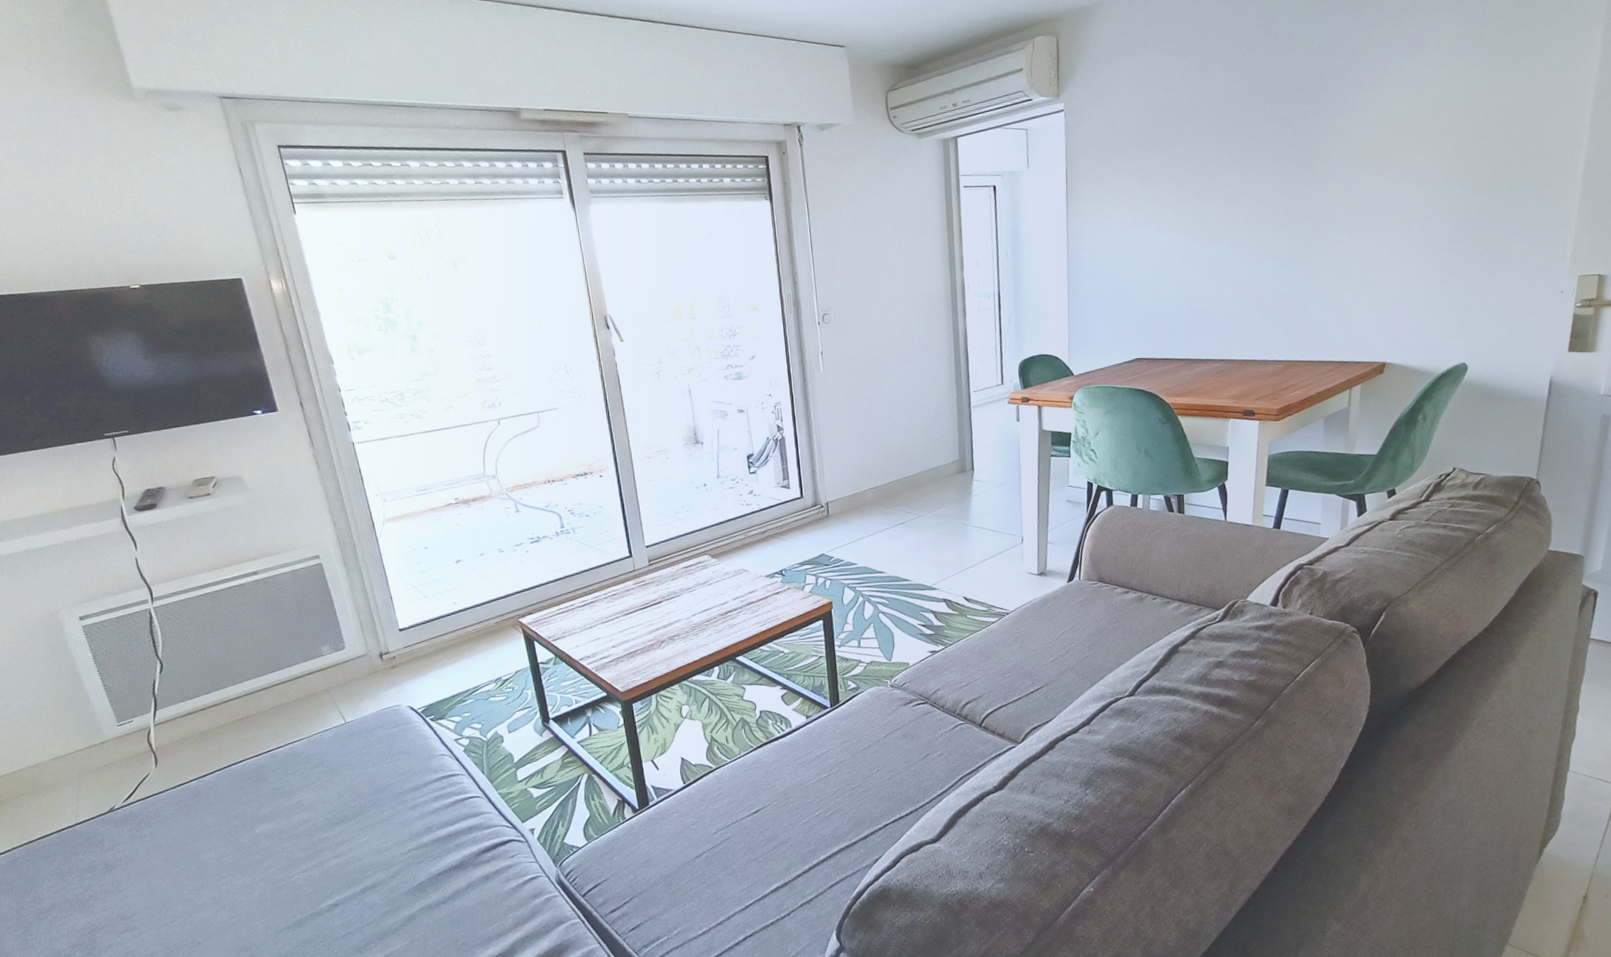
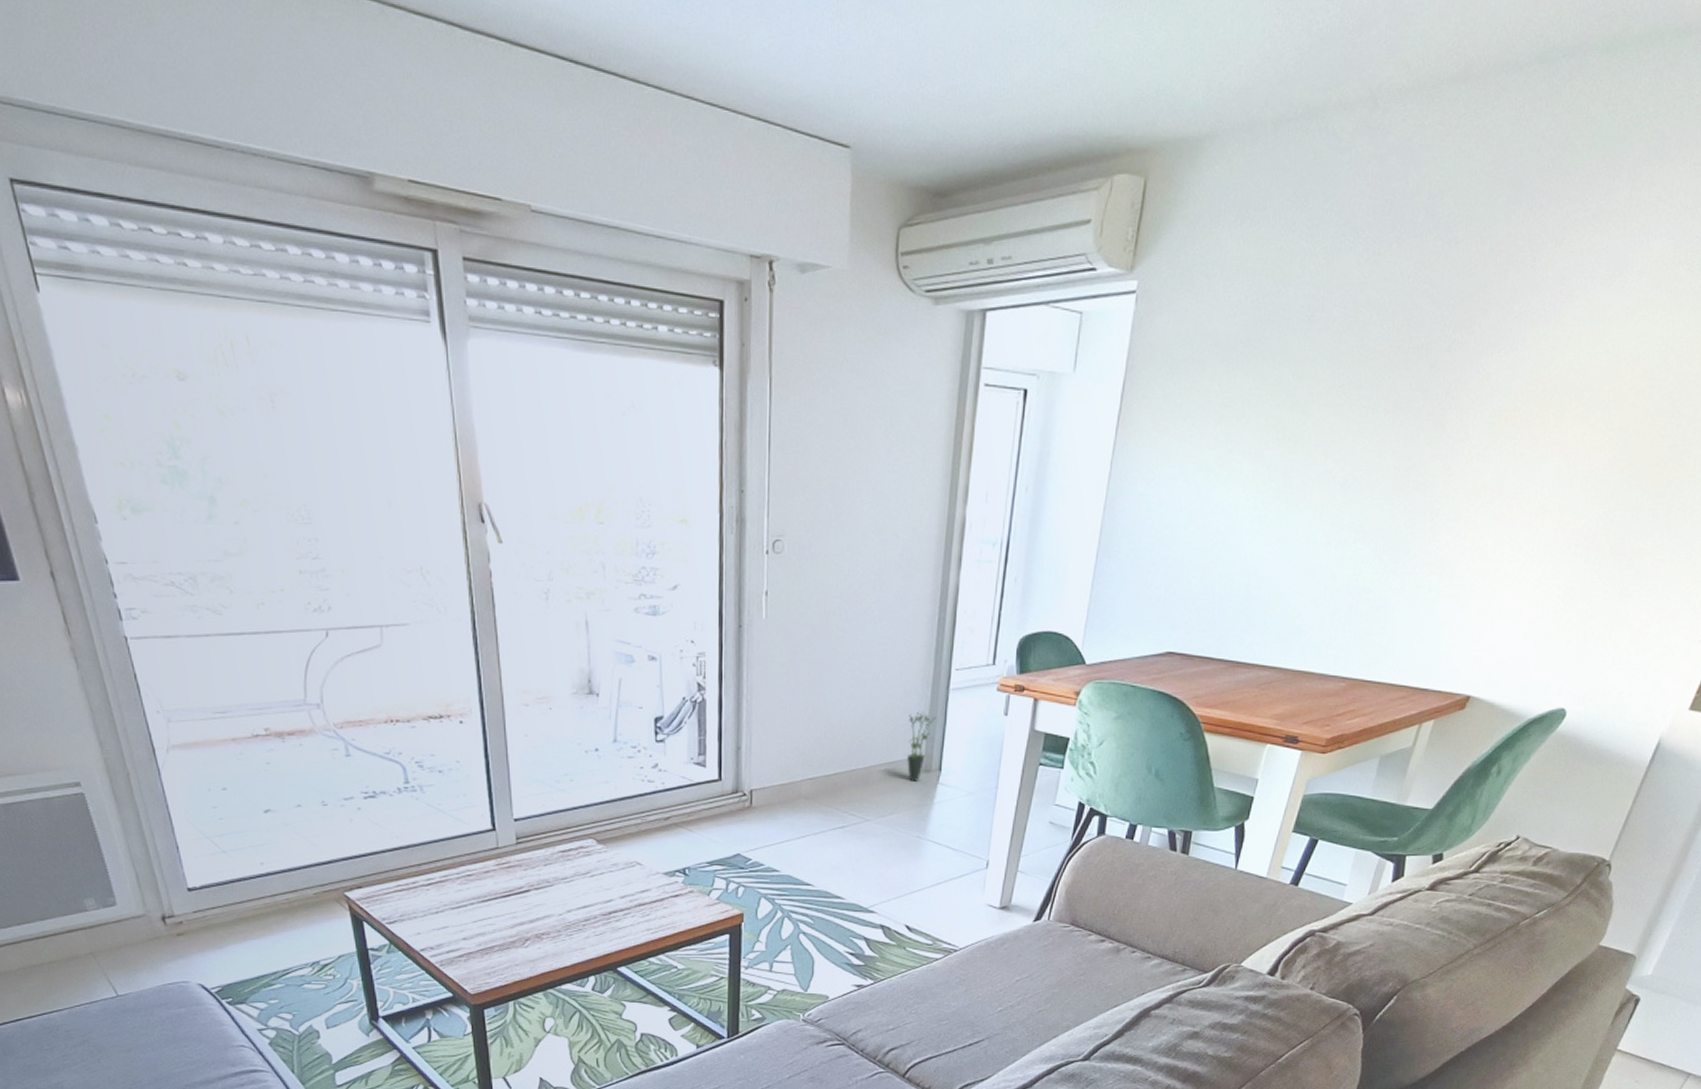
potted plant: none [942,426,964,481] -> present [907,711,937,781]

